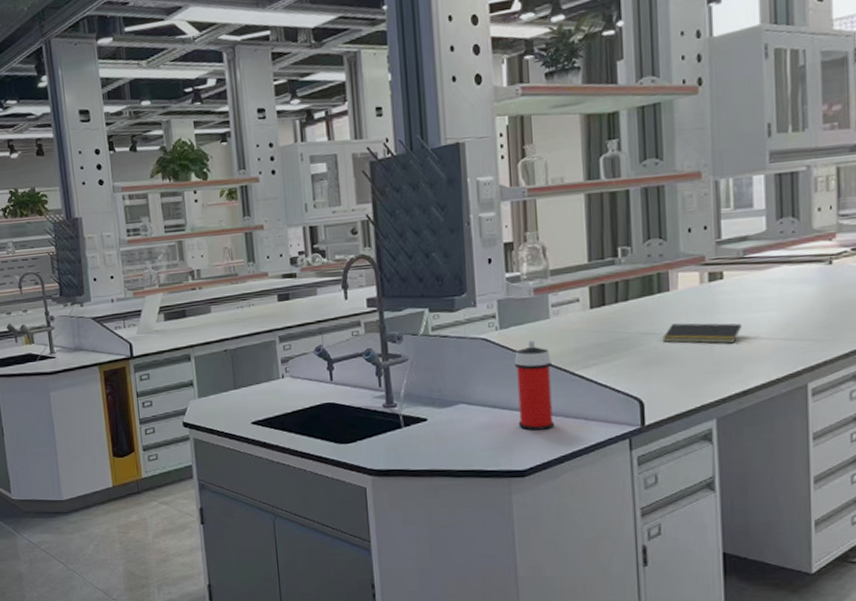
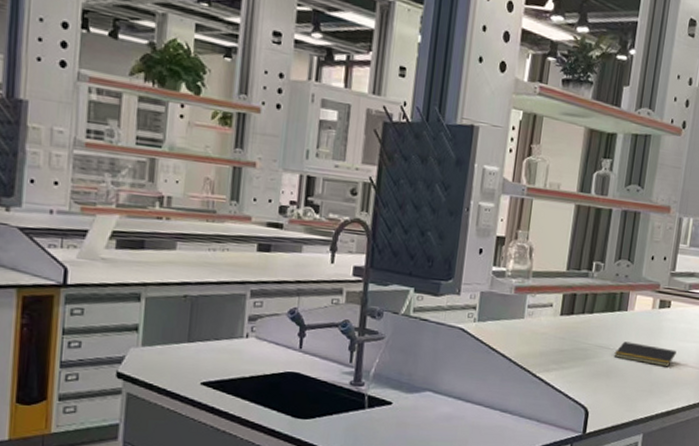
spray can: present [514,340,555,431] -> none [478,337,519,427]

